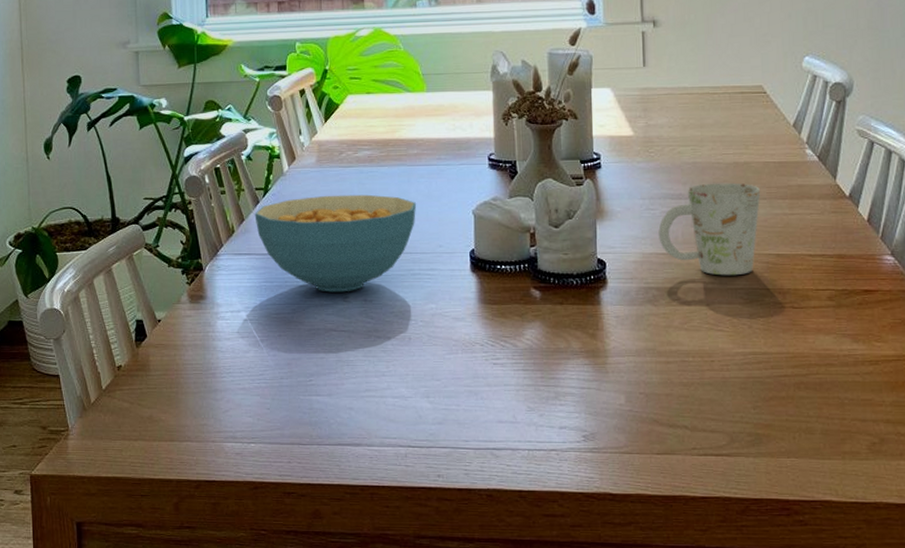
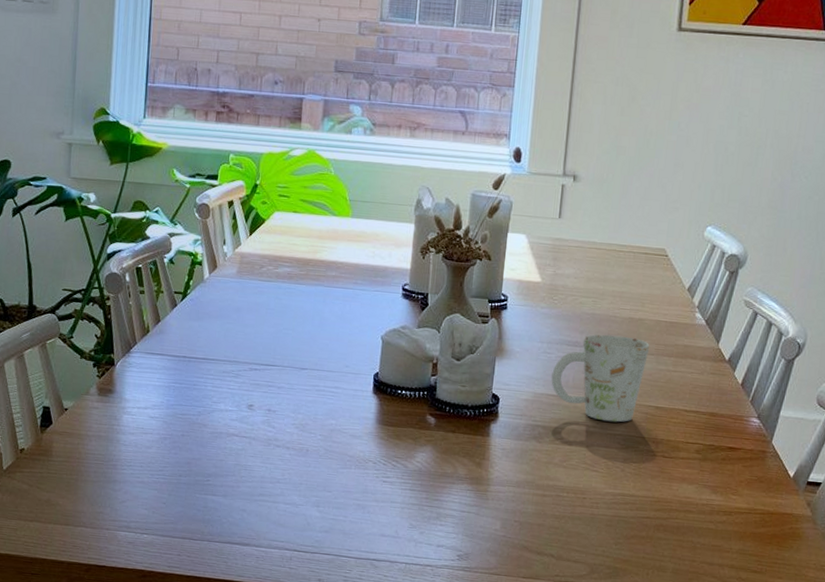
cereal bowl: present [254,194,417,293] -> none [170,306,329,401]

